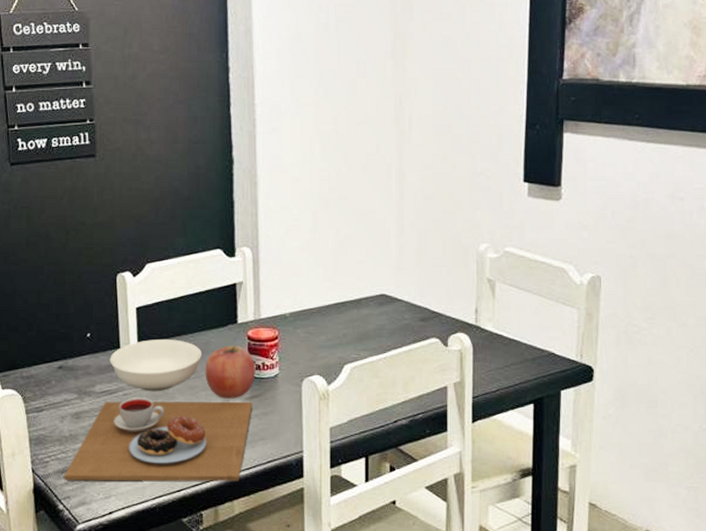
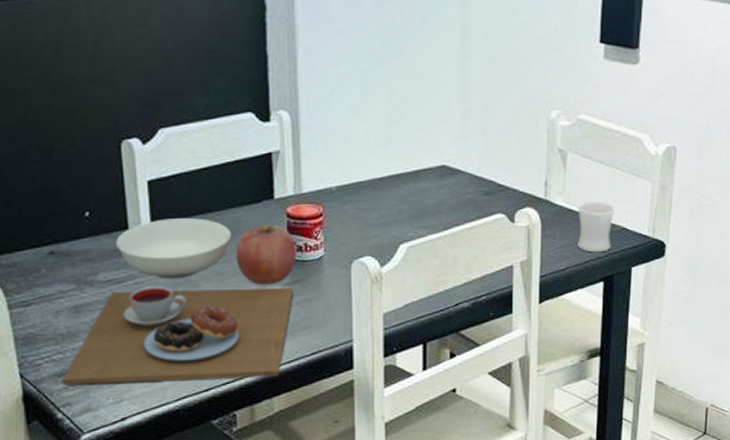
mug: none [507,328,542,376] -> present [577,202,615,253]

